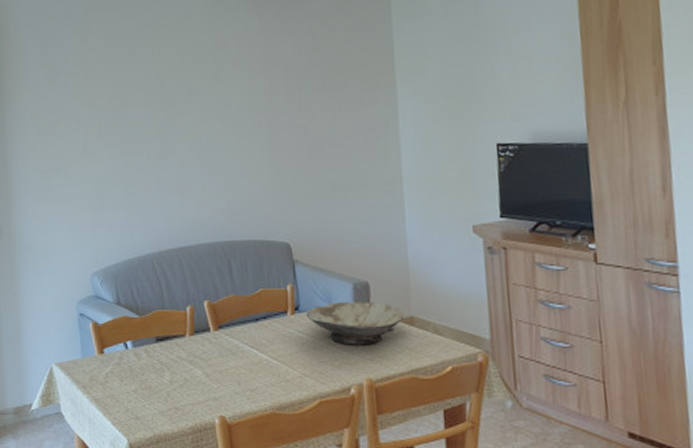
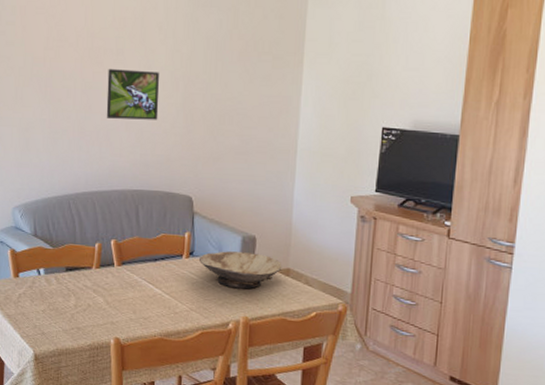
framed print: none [181,108,242,165] -> present [106,69,160,120]

